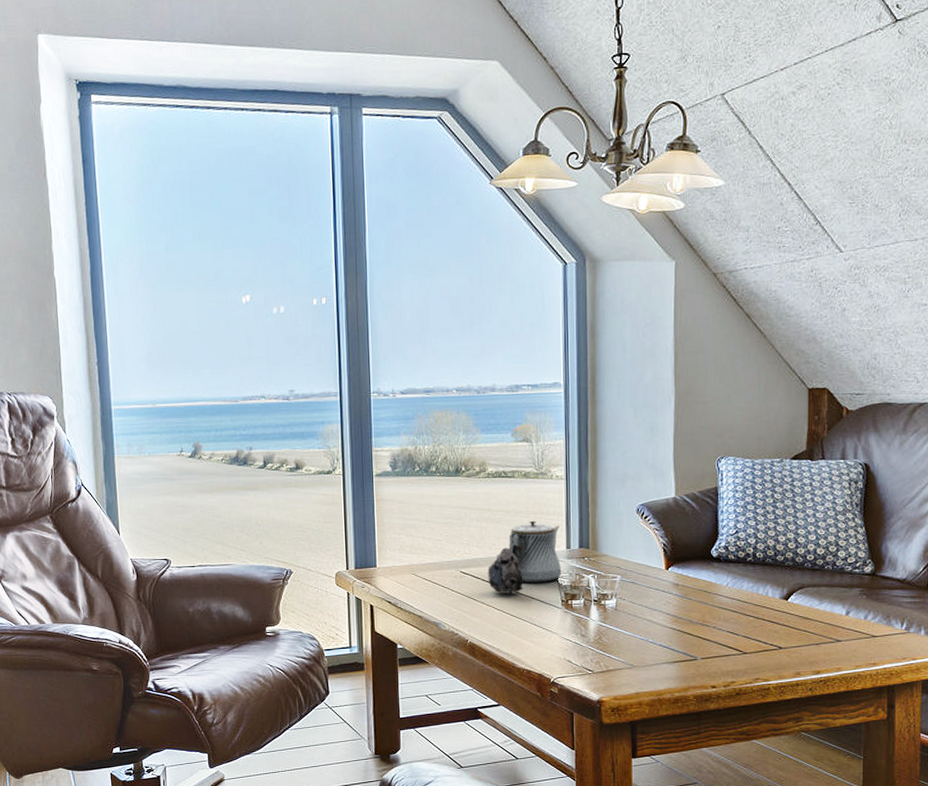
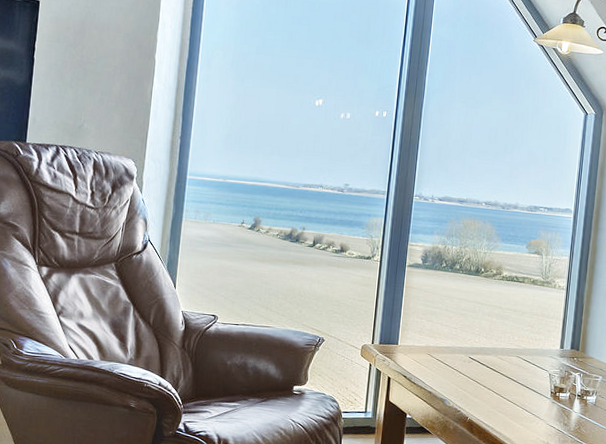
decorative skull: present [488,547,524,594] -> none [491,341,522,381]
teapot: present [508,520,562,583] -> none [512,321,557,375]

